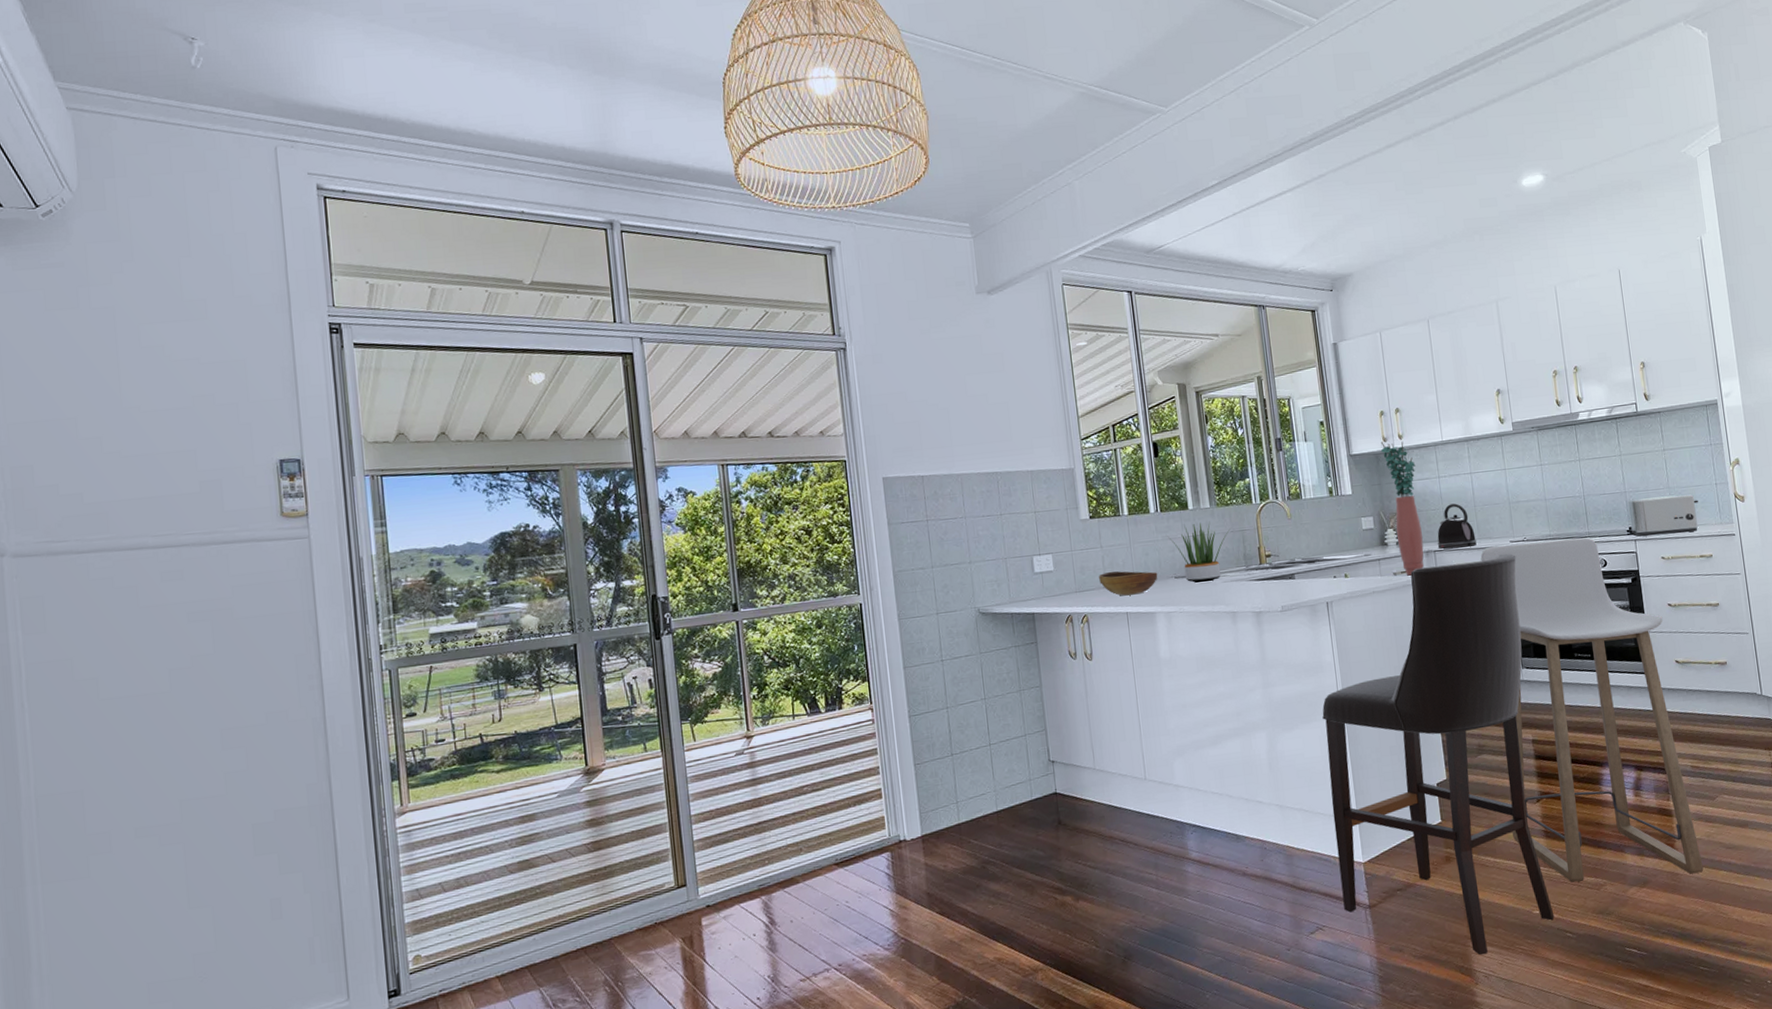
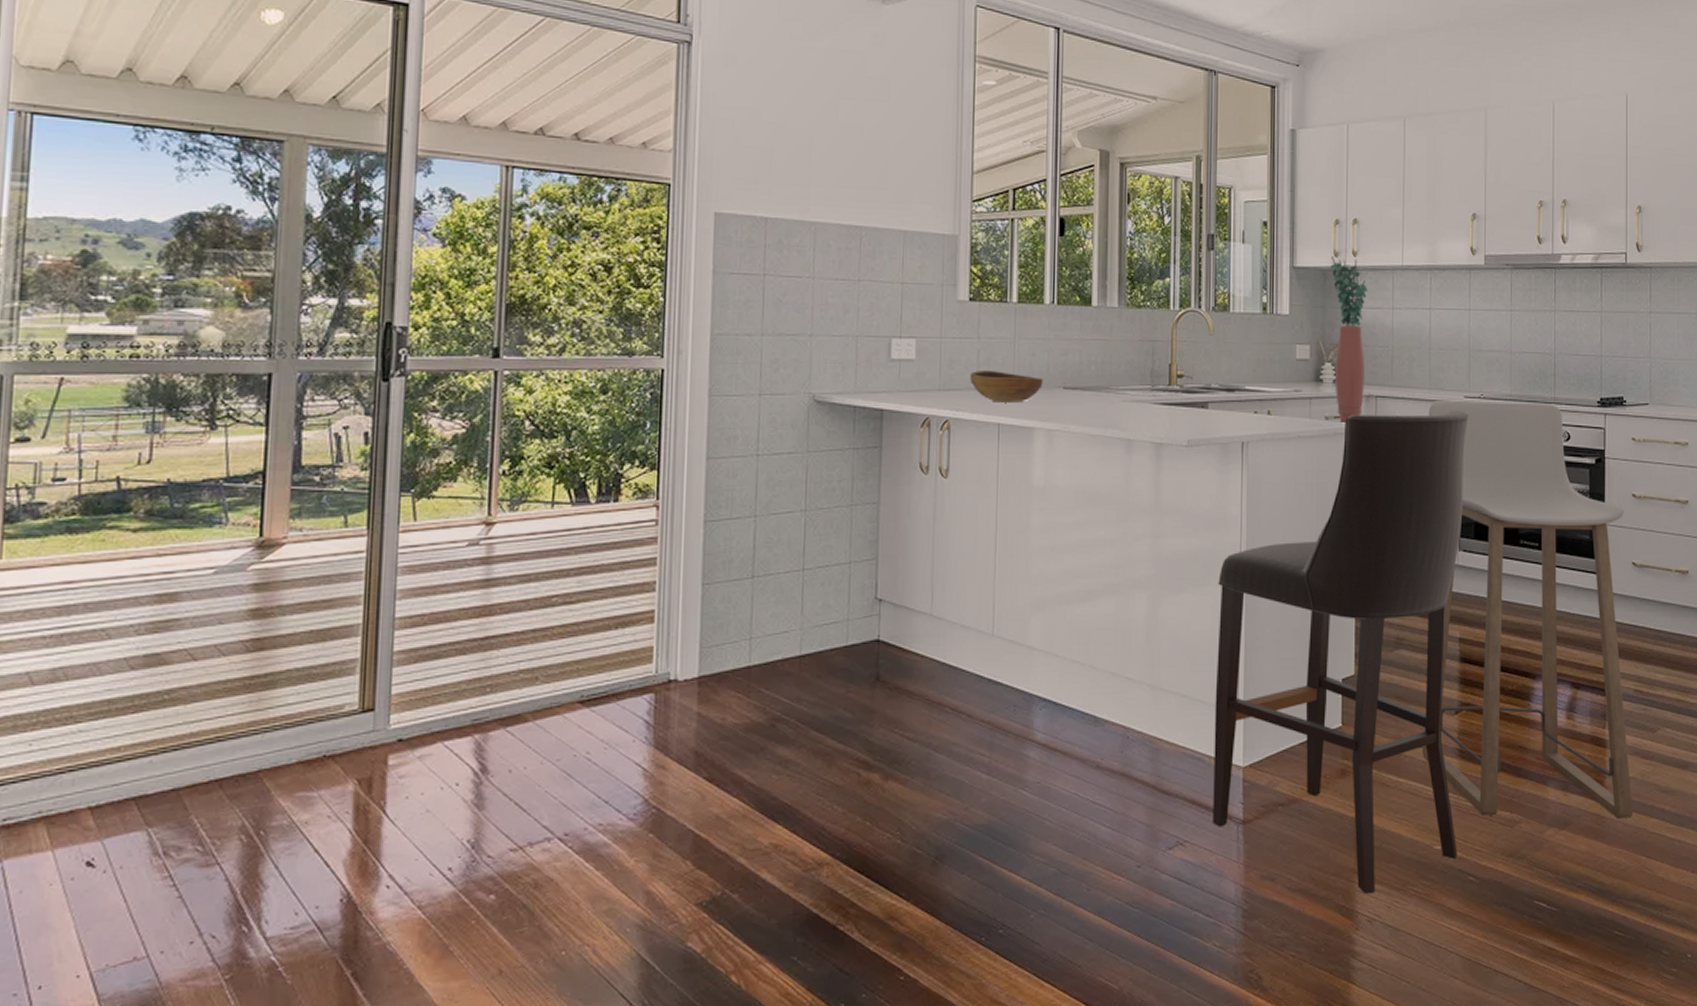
potted plant: present [1167,521,1231,584] -> none [1061,323,1139,400]
kettle: present [1437,503,1477,549] -> none [1380,342,1427,397]
toaster: present [1628,494,1699,537] -> none [1603,365,1681,413]

